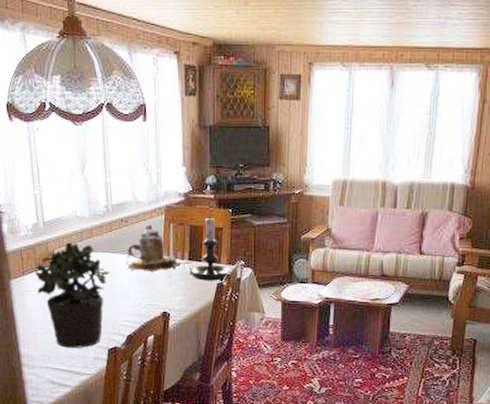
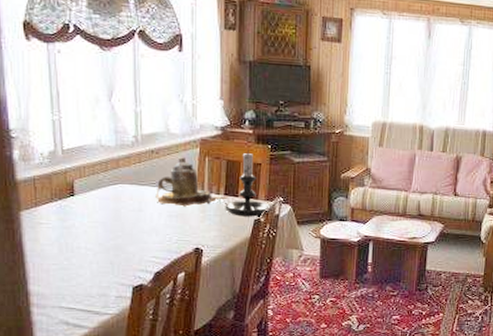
potted plant: present [35,242,110,348] -> none [50,172,137,286]

